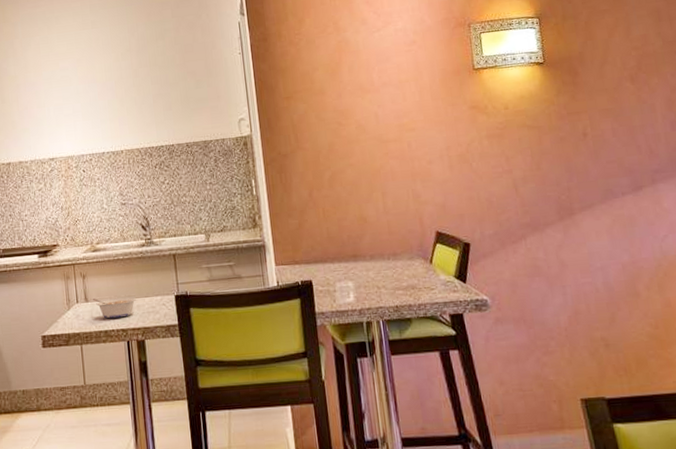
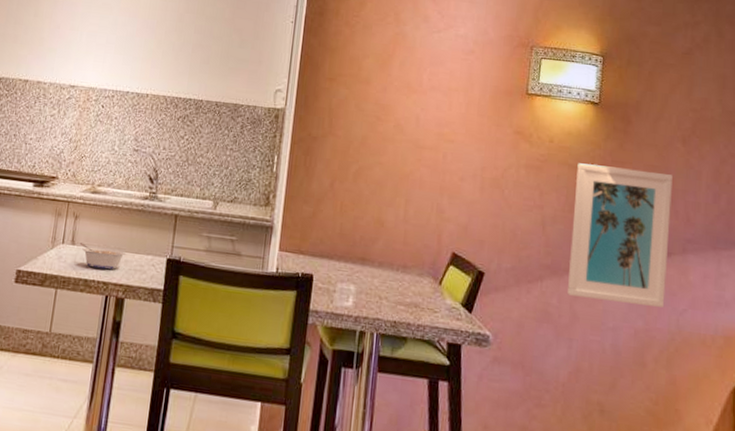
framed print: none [535,113,646,247] -> present [568,163,673,307]

